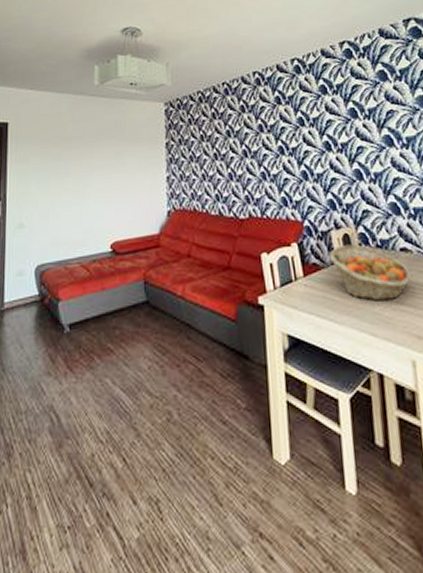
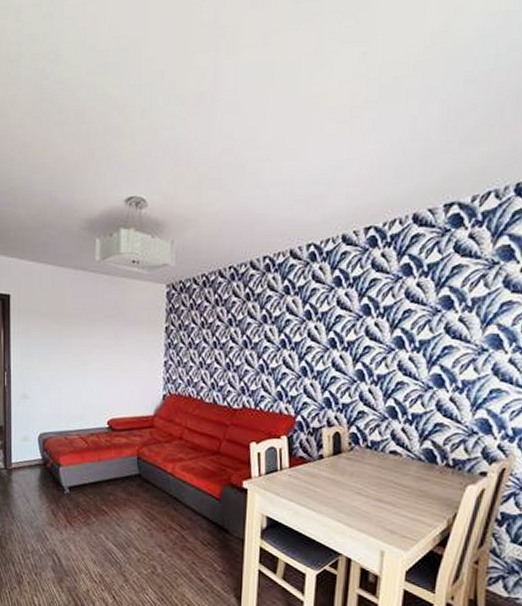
fruit basket: present [329,244,412,301] -> none [317,442,397,497]

